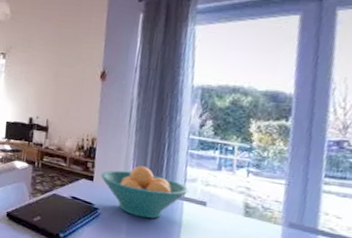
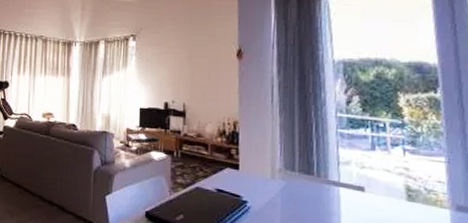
fruit bowl: present [100,165,189,219] -> none [245,149,344,210]

